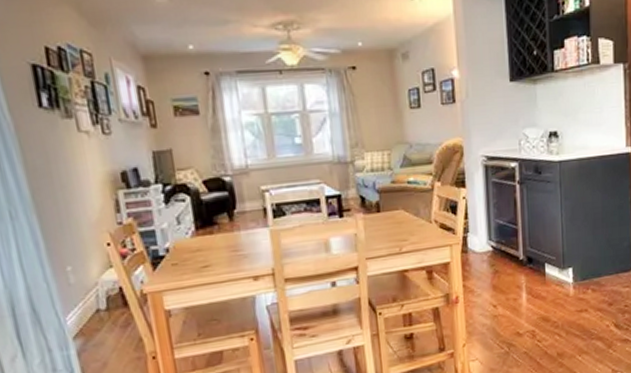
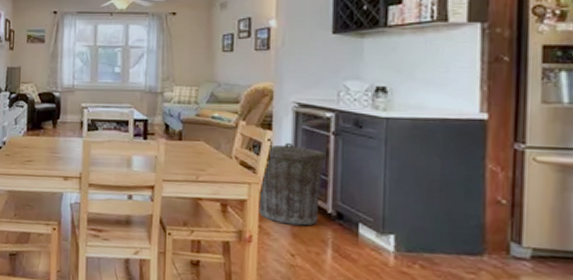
trash can: none [451,198,515,279] -> present [254,143,327,226]

